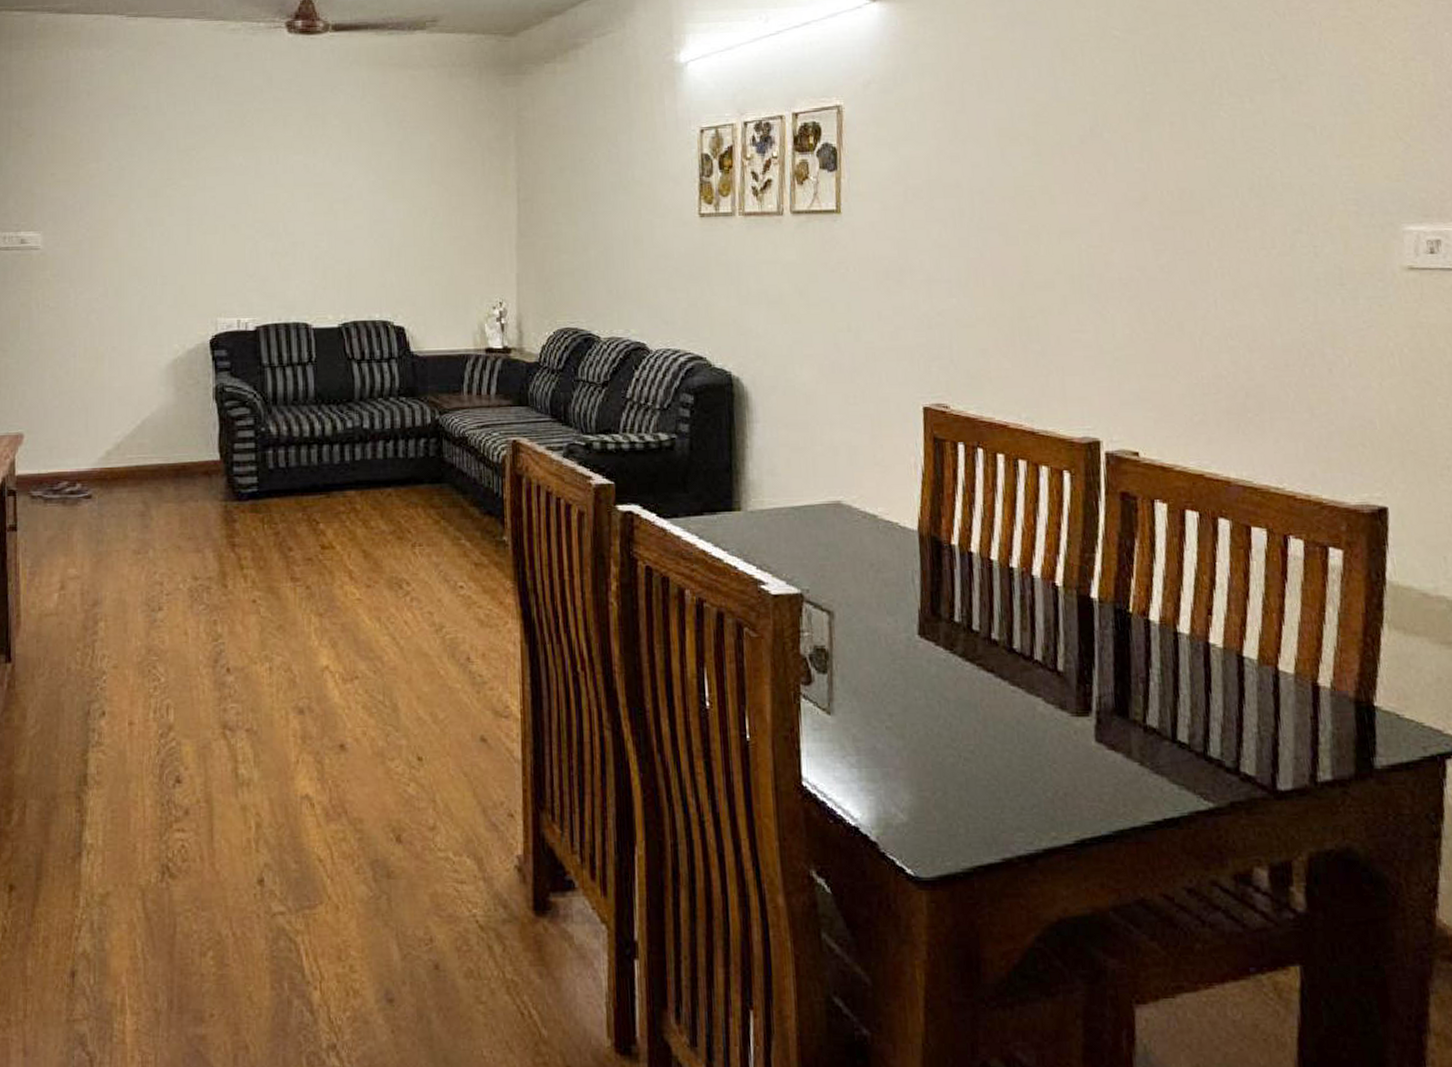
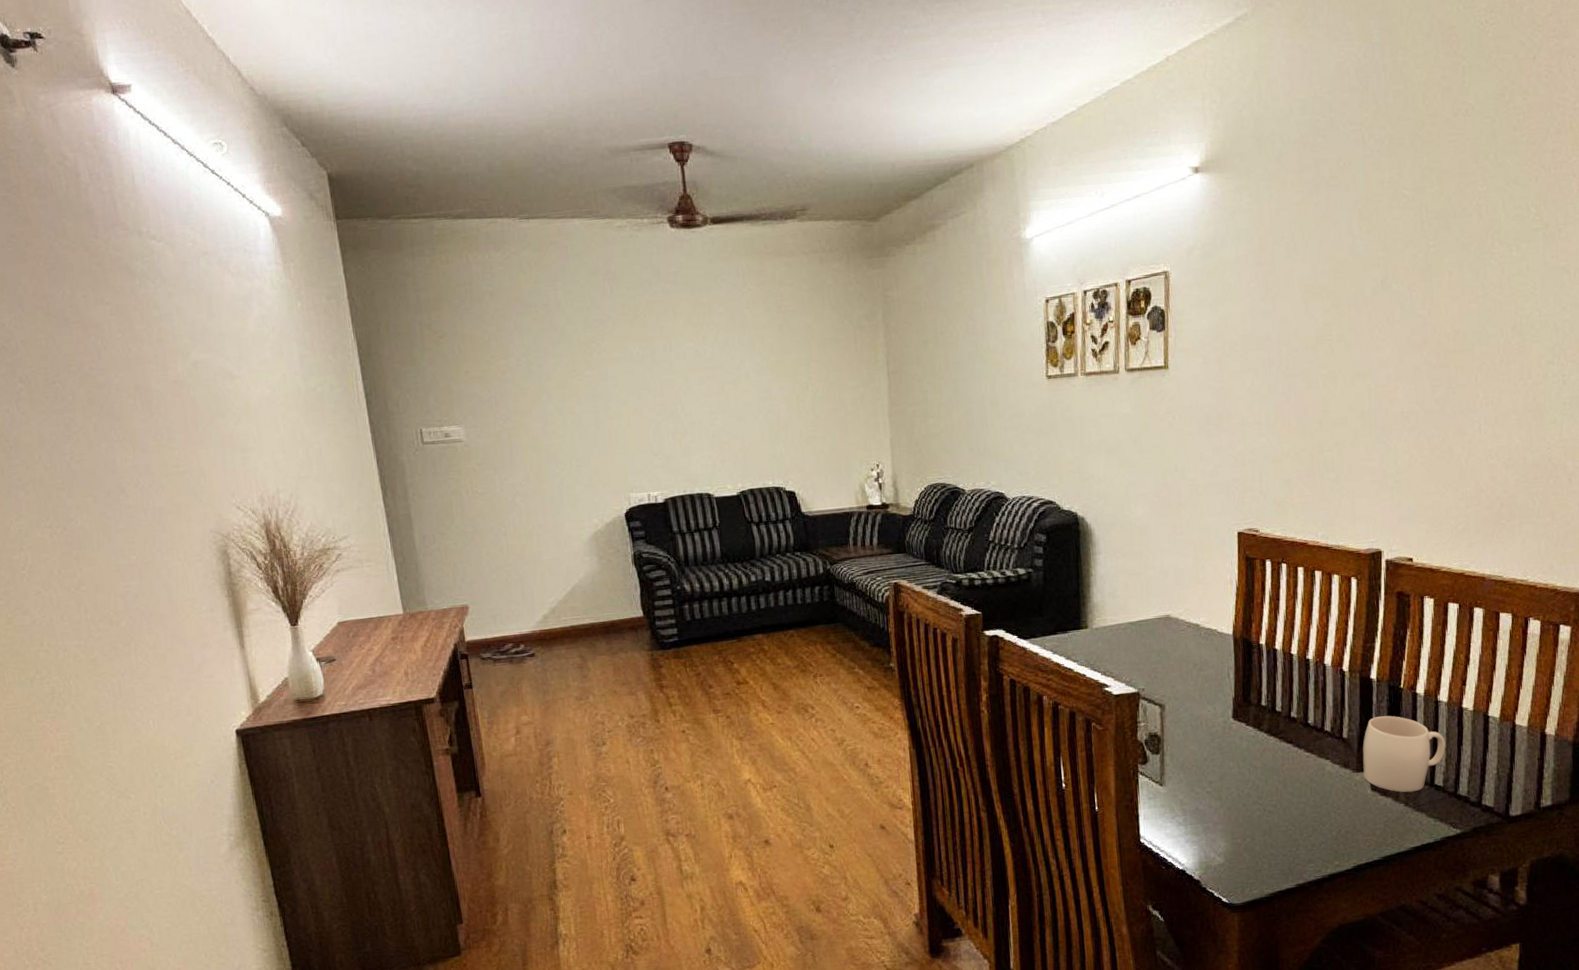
mug: none [1083,646,1190,748] -> present [1362,715,1446,793]

